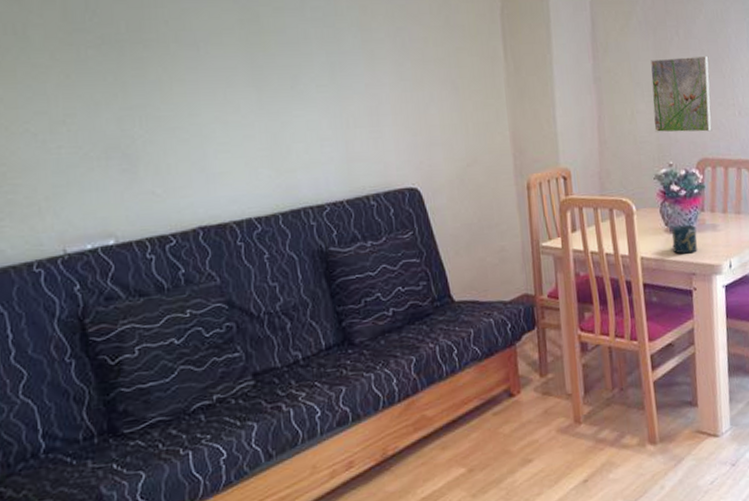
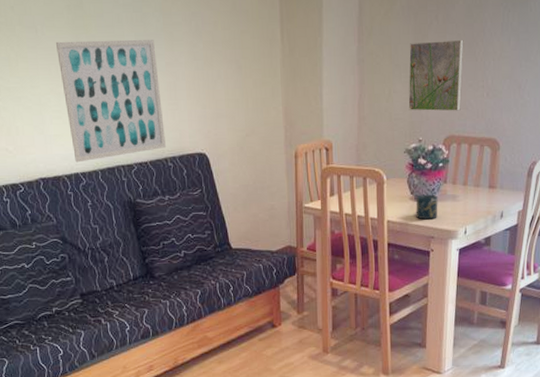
wall art: none [224,57,367,206] -> present [56,39,166,163]

